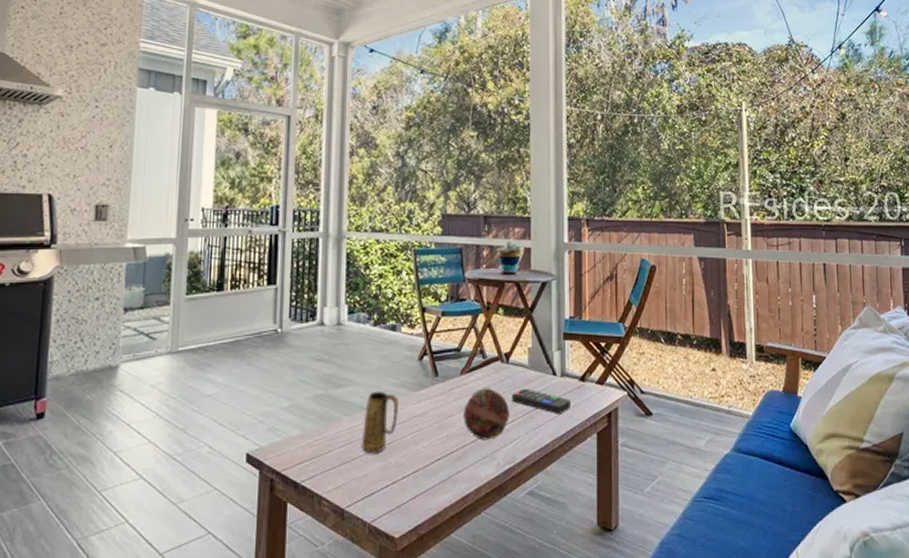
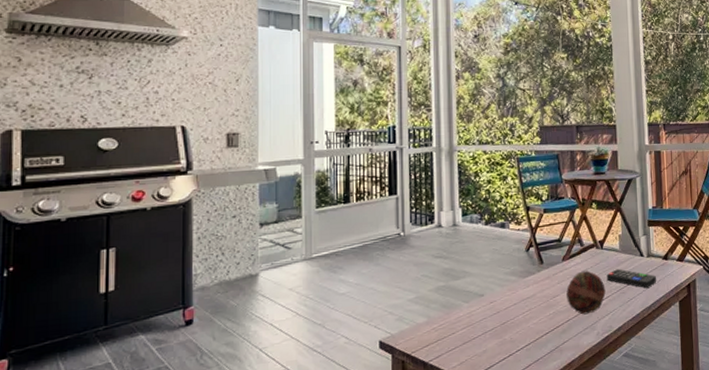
mug: present [361,391,398,454] -> none [480,279,510,333]

